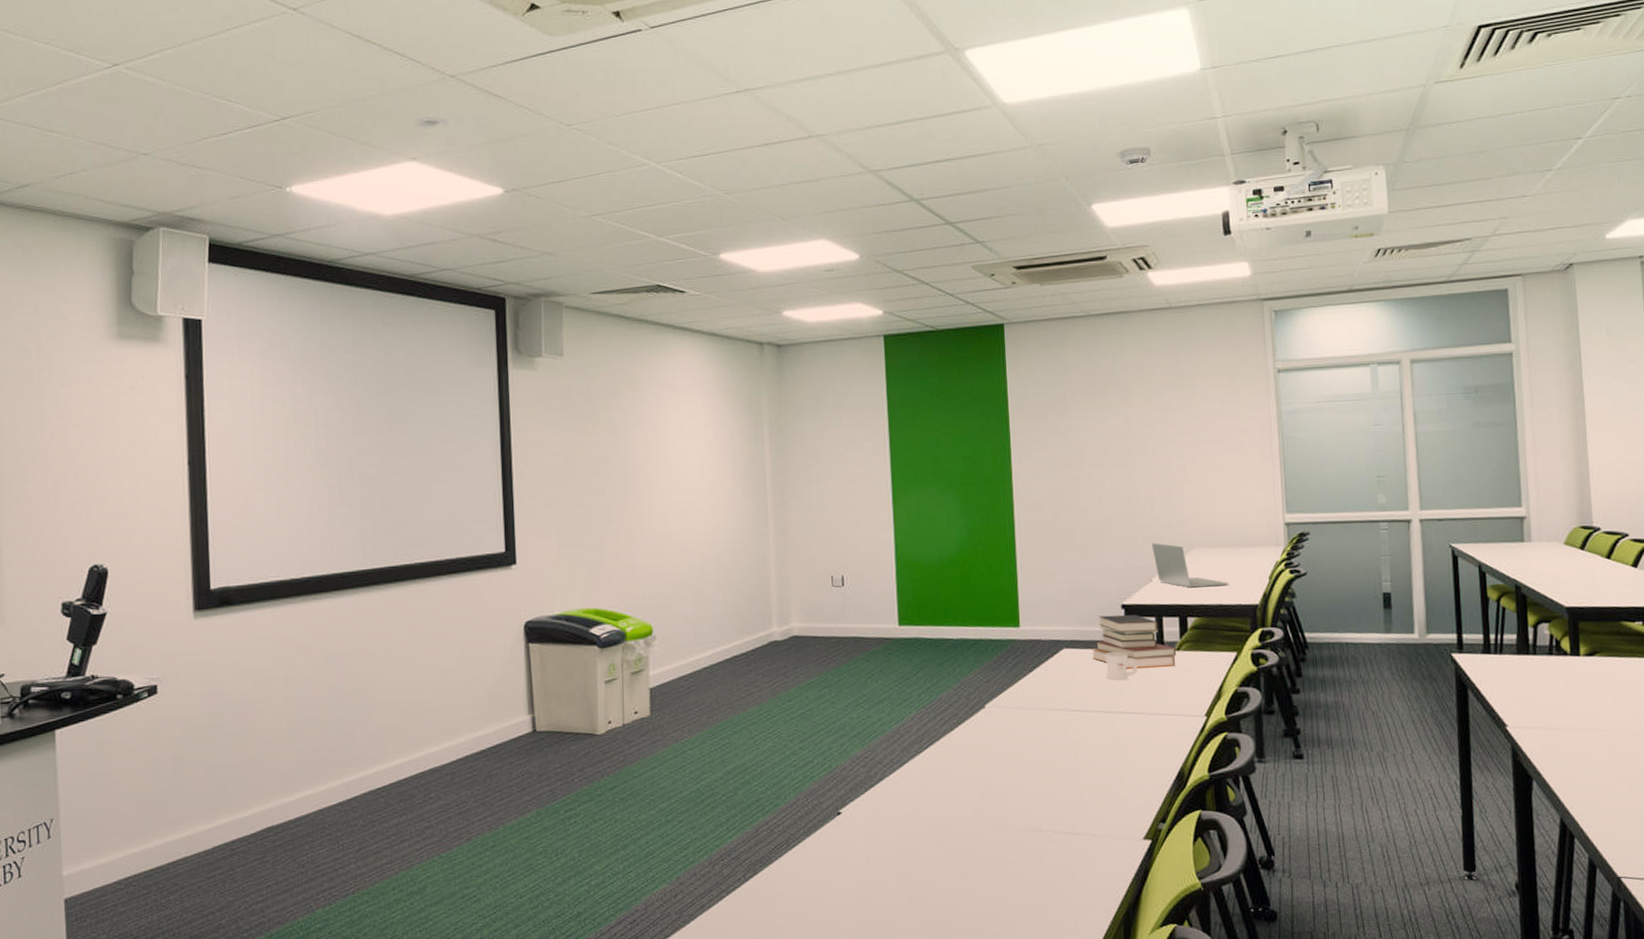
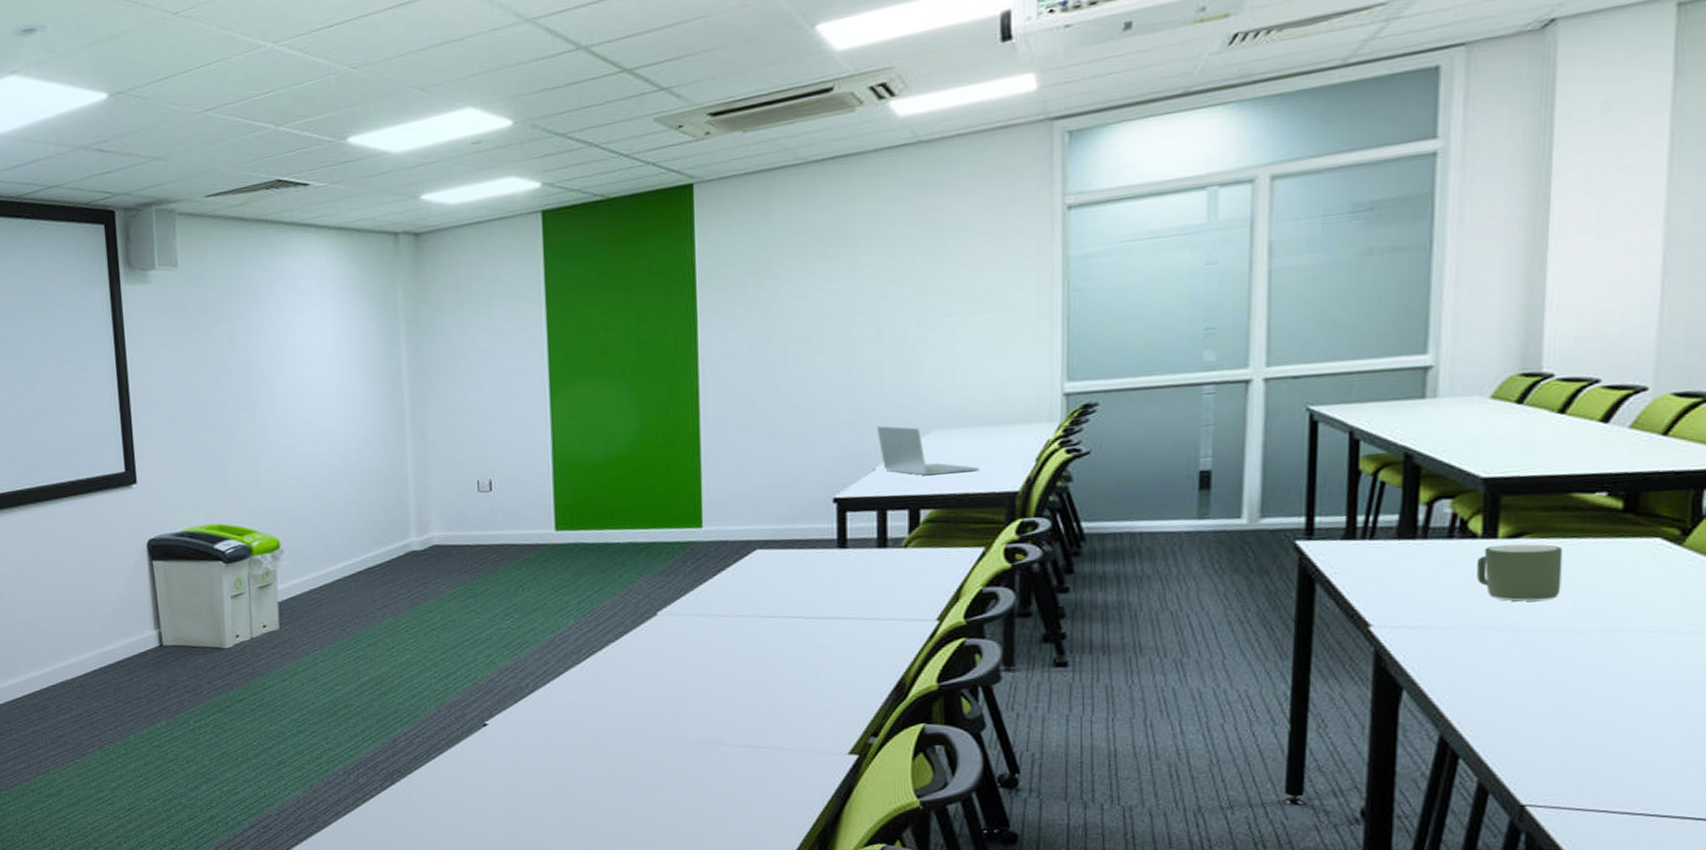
books: present [1092,614,1177,669] -> none [792,509,903,570]
mug: present [1104,652,1138,681] -> none [808,551,851,583]
mug: none [1569,661,1623,708] -> present [1476,544,1563,602]

